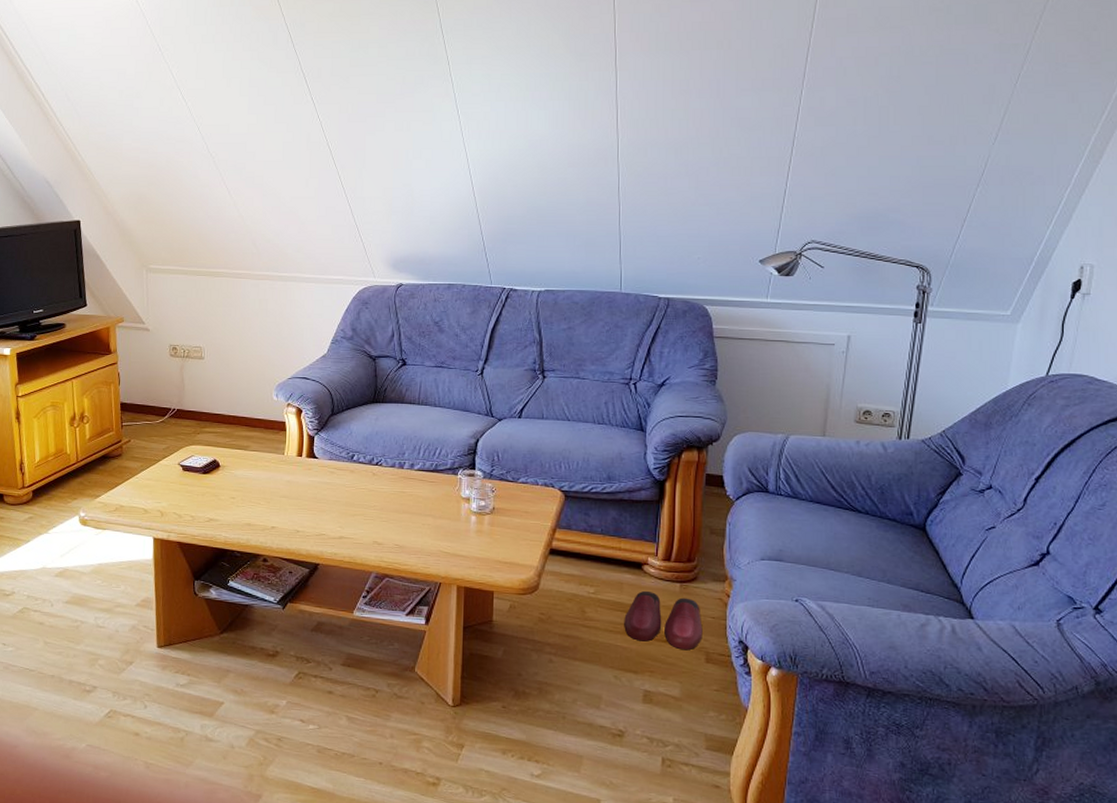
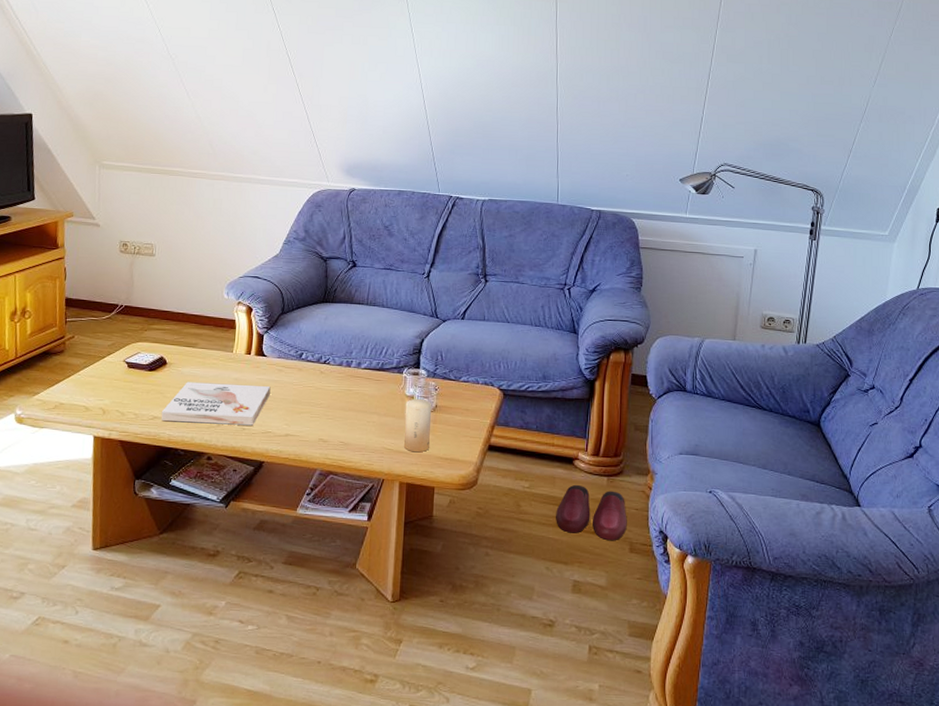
book: none [216,484,323,528] -> present [161,382,271,426]
candle: none [461,500,489,556] -> present [404,398,432,453]

